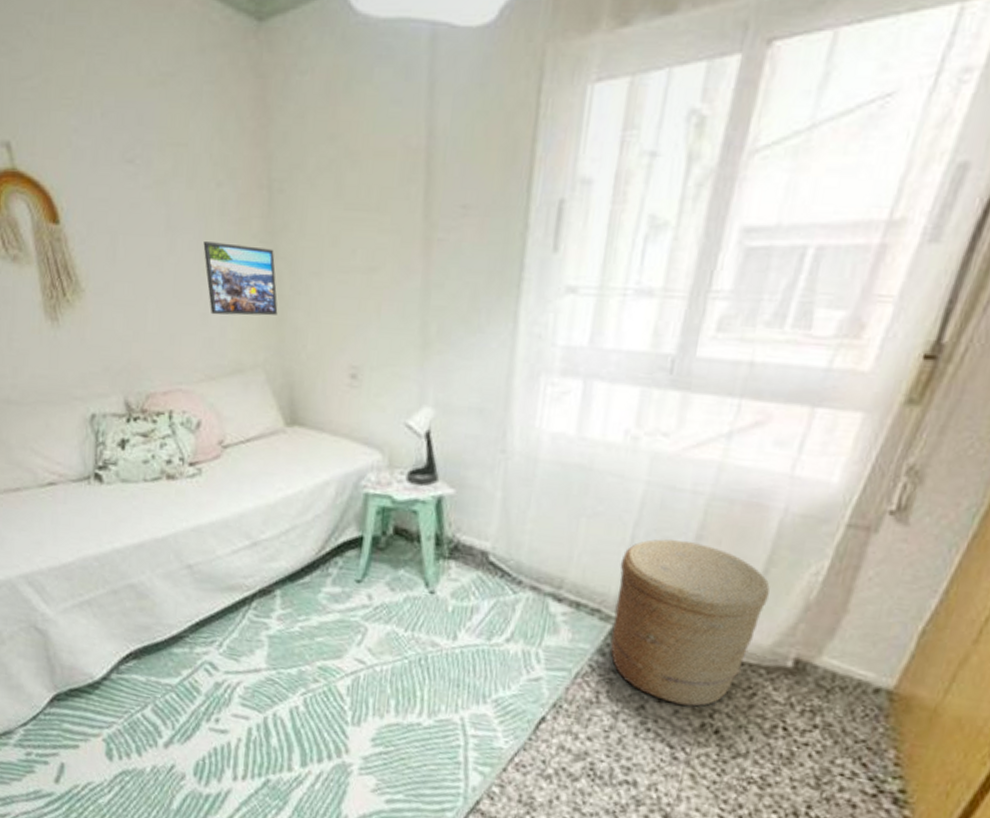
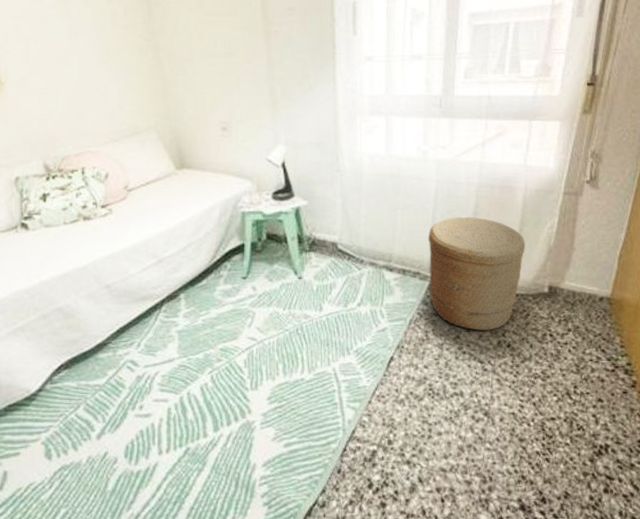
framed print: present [203,242,278,316] -> none [100,42,163,94]

